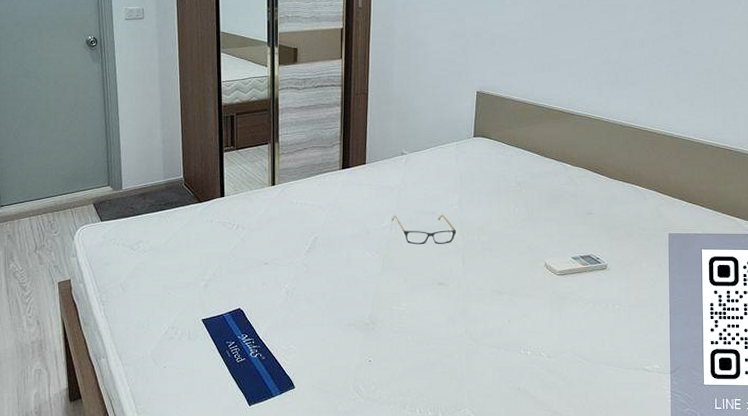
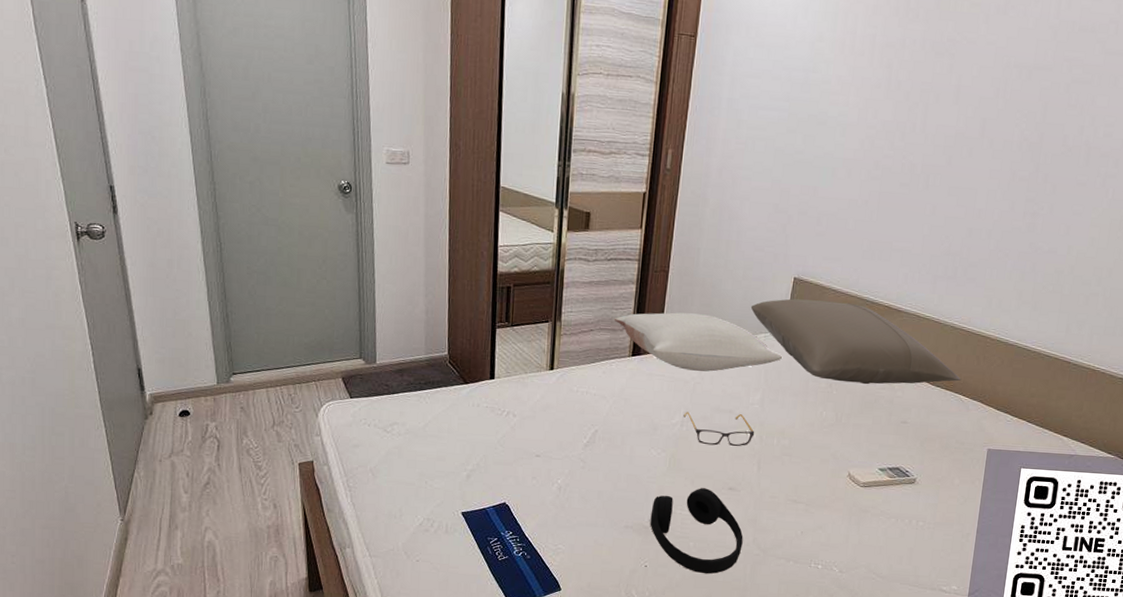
pillow: none [324,127,473,180] -> present [614,312,782,372]
headphones: none [370,284,456,366] -> present [650,488,743,574]
pillow: none [441,110,635,182] -> present [750,299,961,385]

